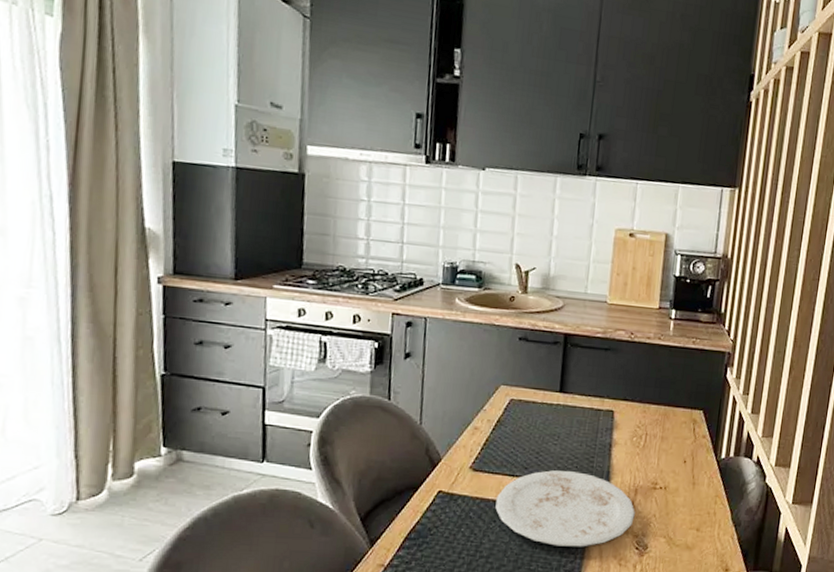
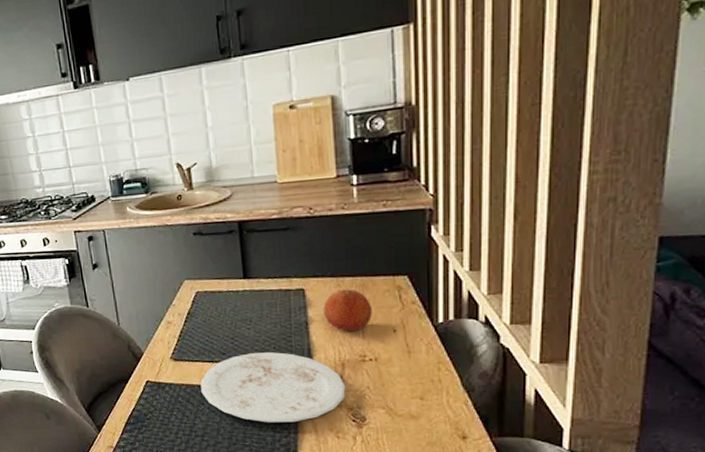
fruit: none [627,416,670,459] -> present [323,289,372,332]

